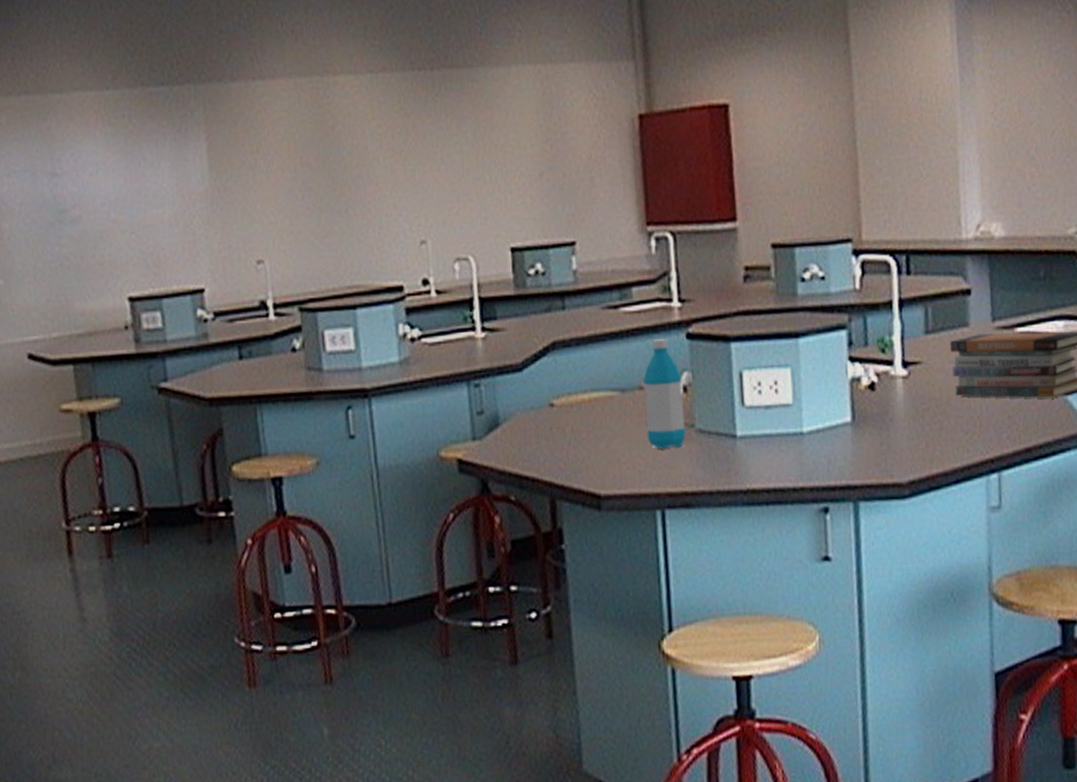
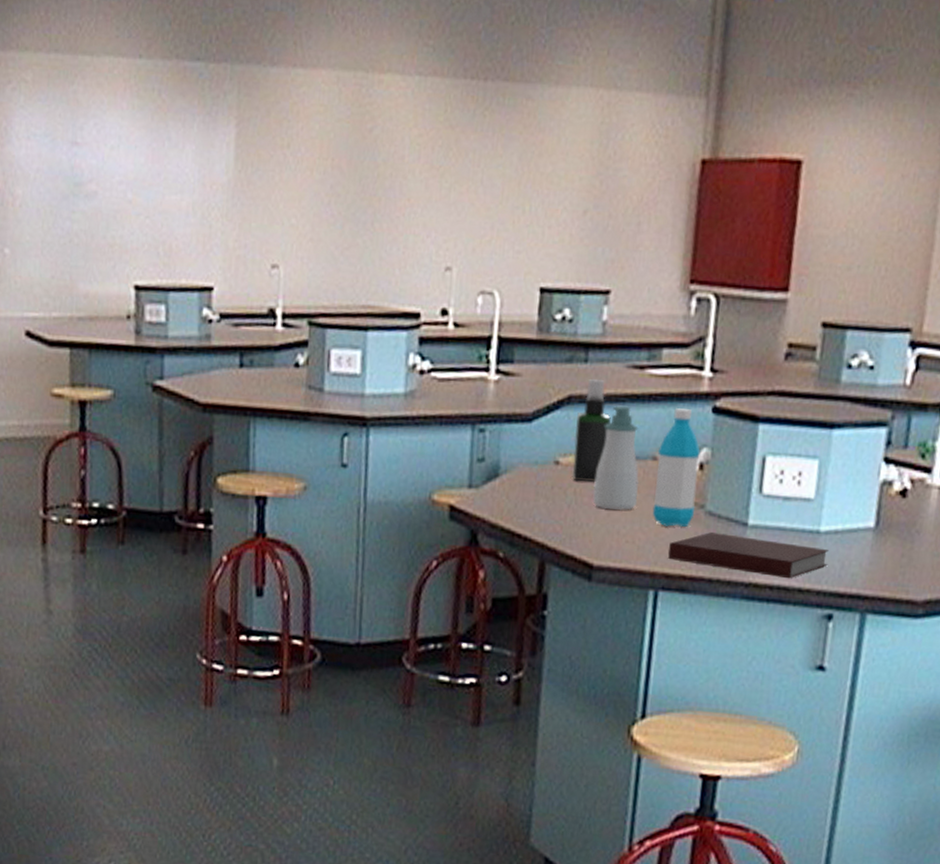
spray bottle: none [563,322,595,419] -> present [572,378,611,482]
soap bottle: none [589,344,631,441] -> present [593,405,639,510]
notebook: none [668,447,815,481] -> present [668,532,830,579]

